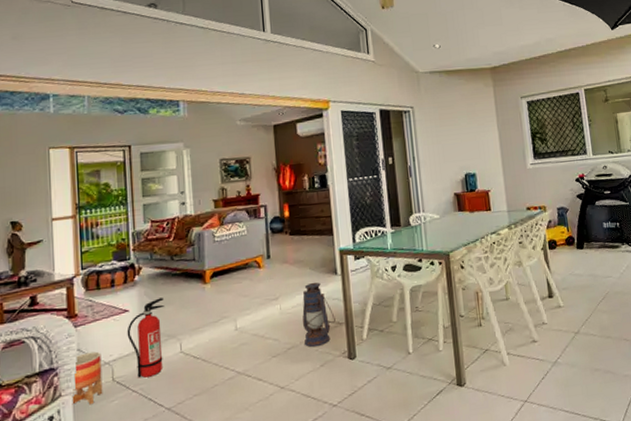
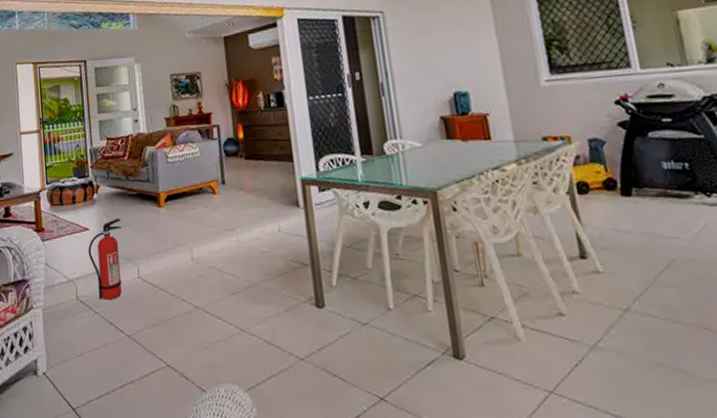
planter: present [72,351,103,405] -> none [42,267,69,321]
lantern: present [302,282,336,348] -> none [261,214,299,289]

